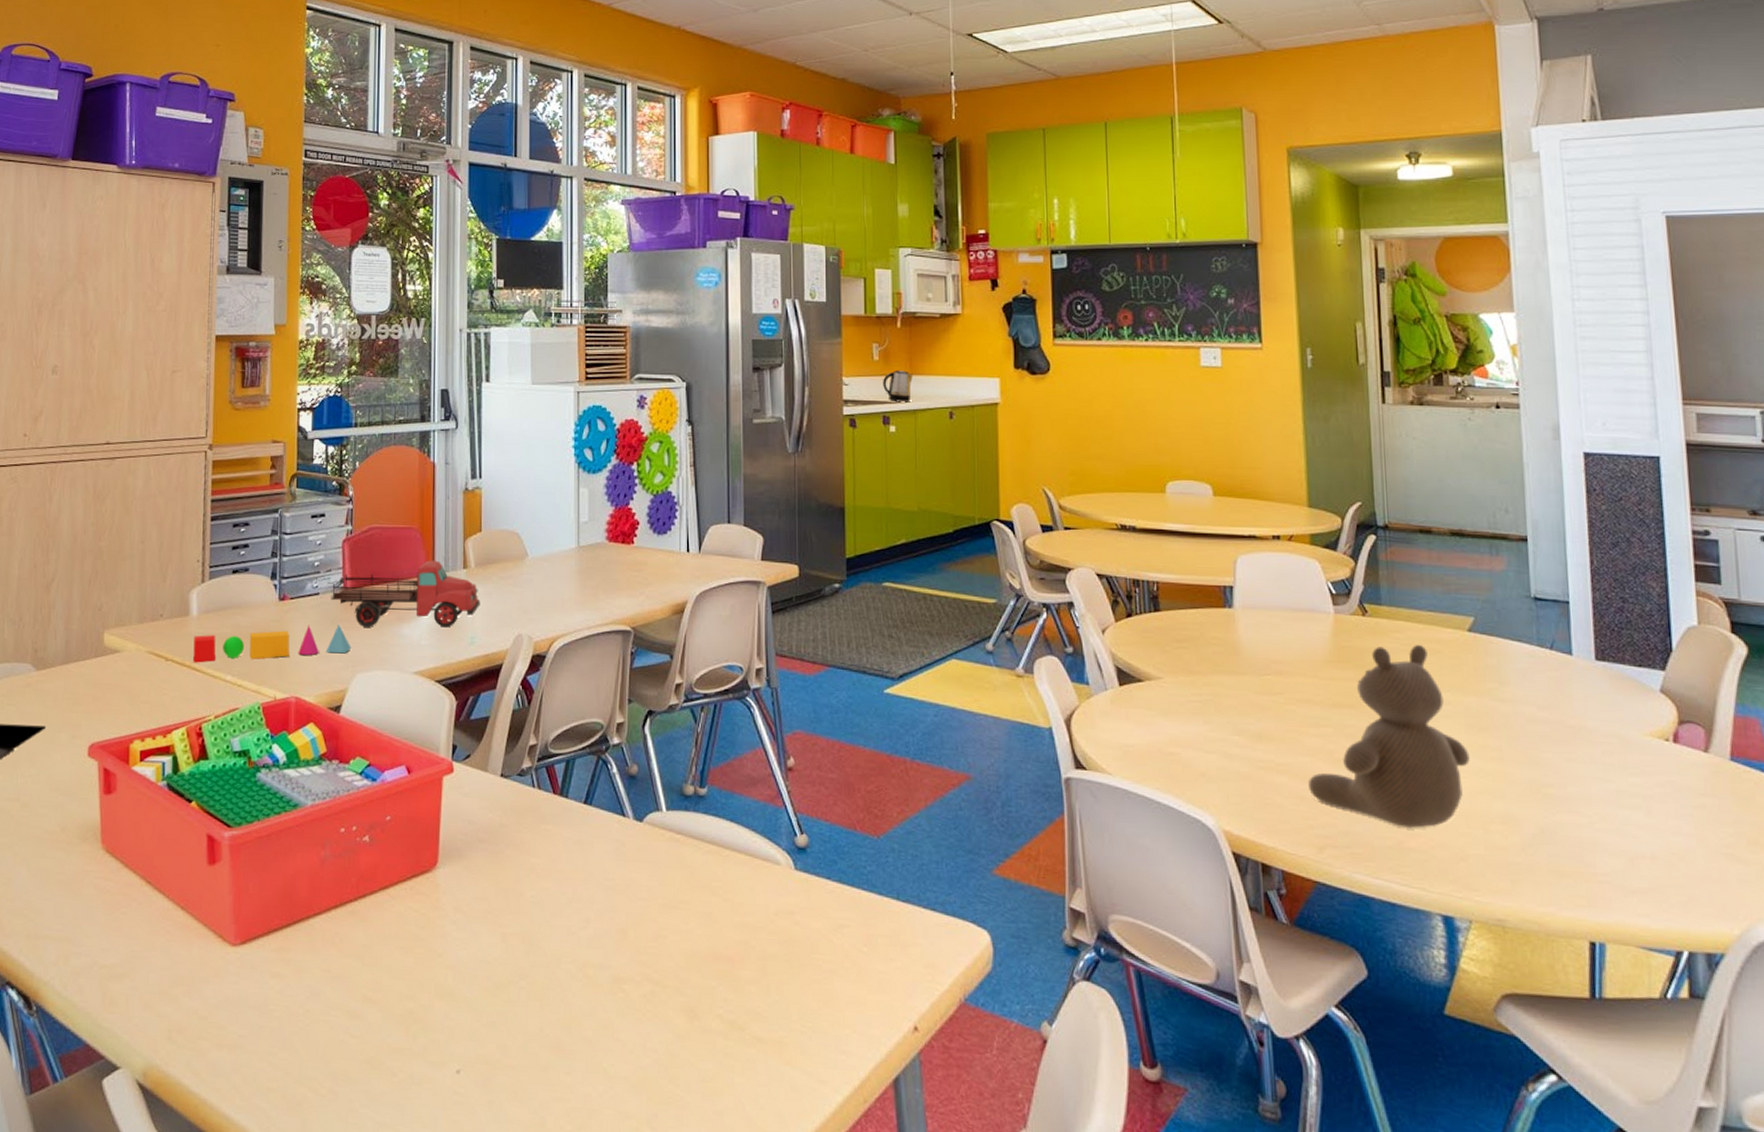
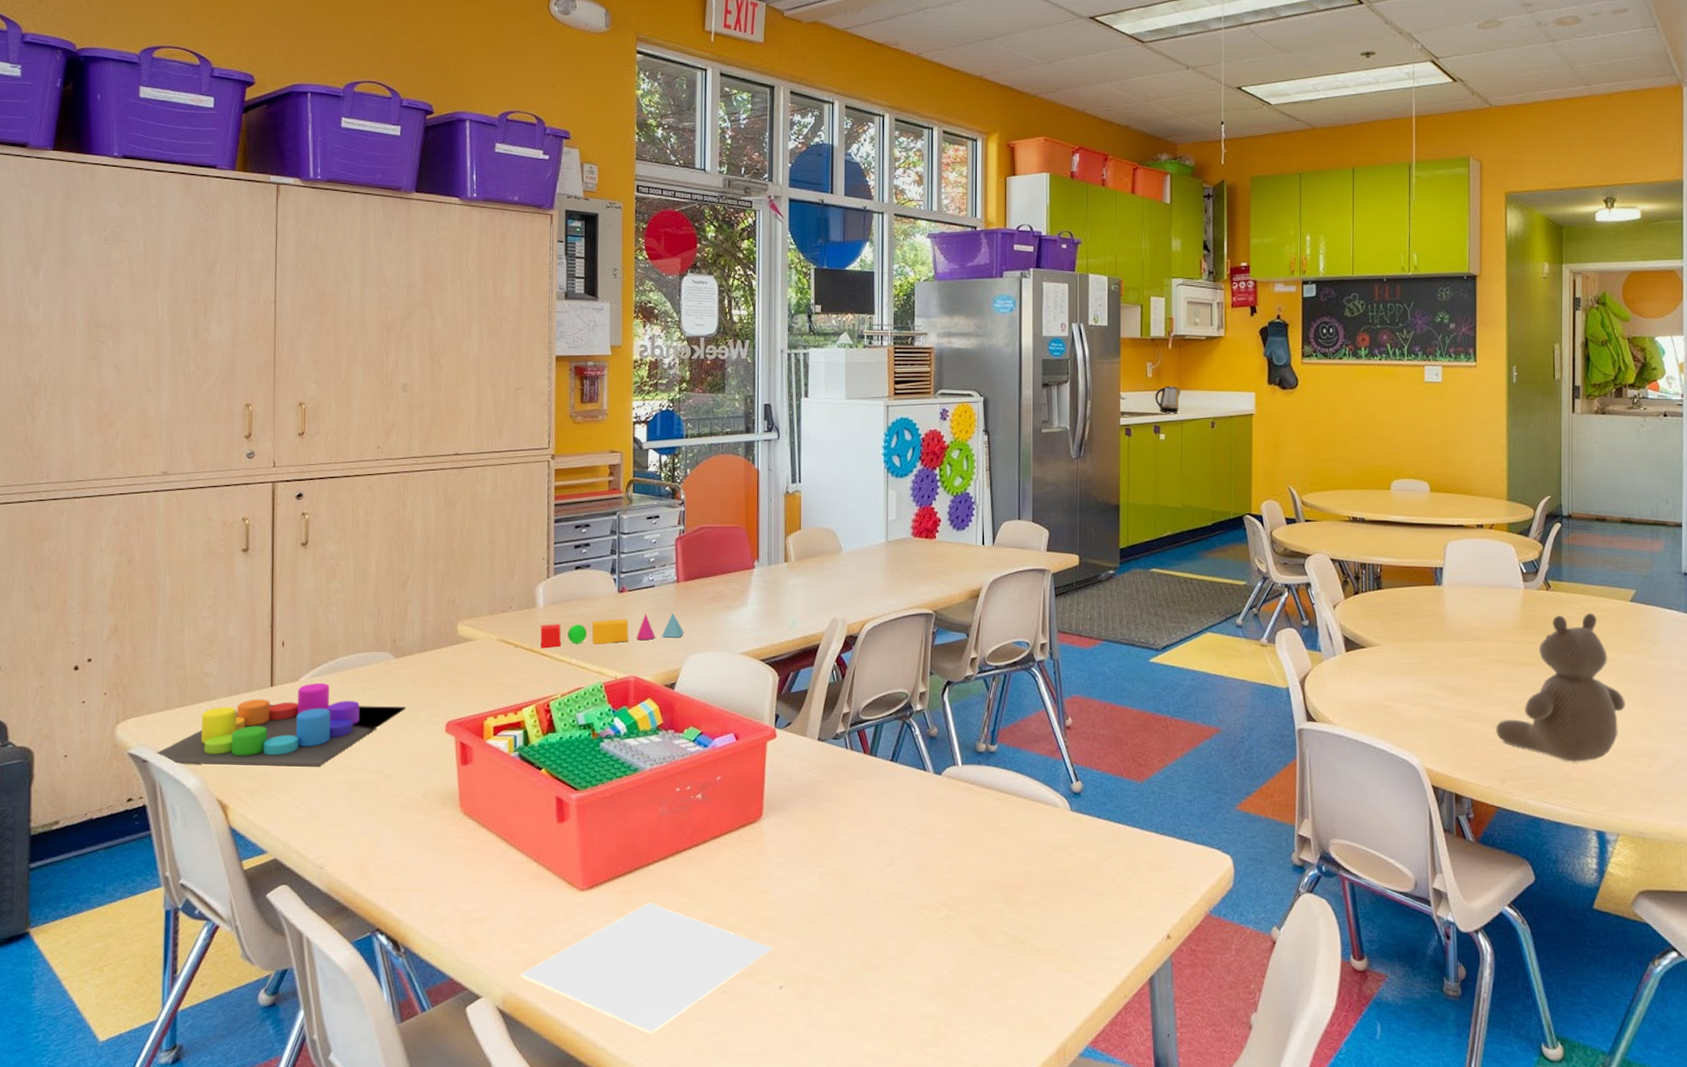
paper sheet: none [163,963,449,1120] -> present [520,902,773,1033]
toy truck: present [330,560,481,628] -> none [665,555,800,615]

